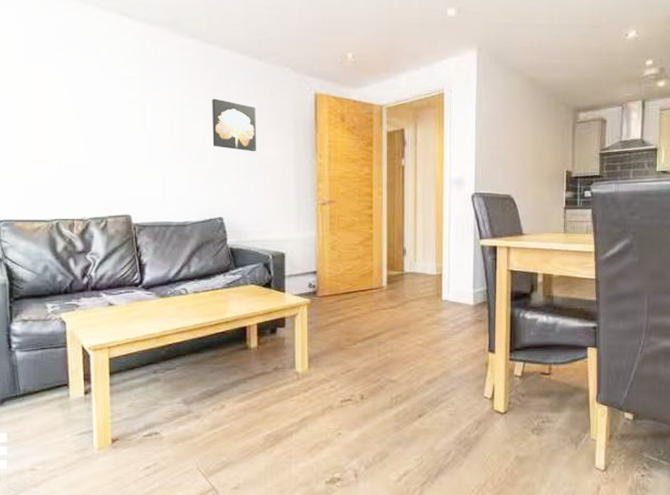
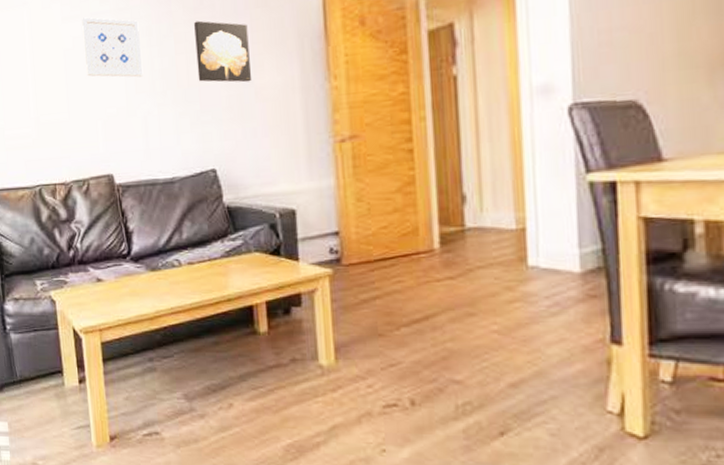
wall art: none [110,80,165,137] -> present [82,17,143,77]

